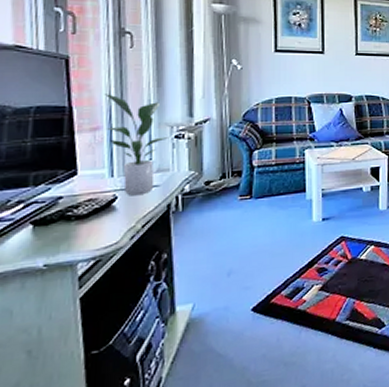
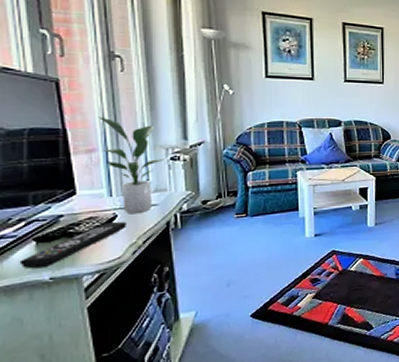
remote control: none [14,204,126,255] -> present [19,222,126,269]

